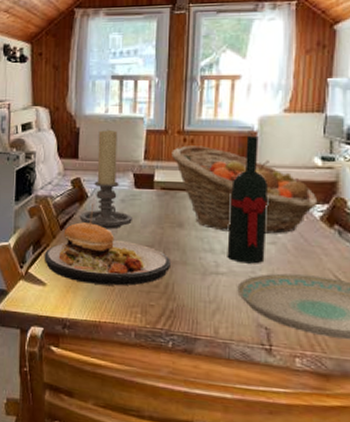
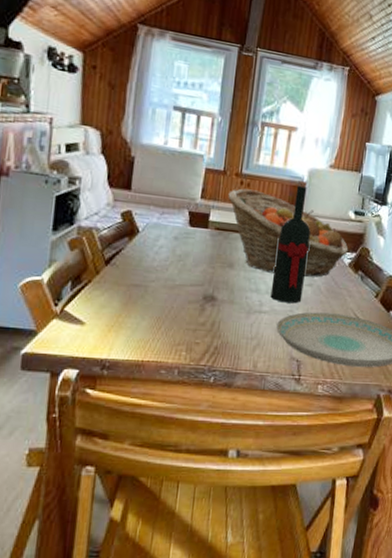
plate: present [44,204,170,286] -> none [84,239,219,325]
candle holder: present [79,129,134,230] -> none [127,162,186,267]

